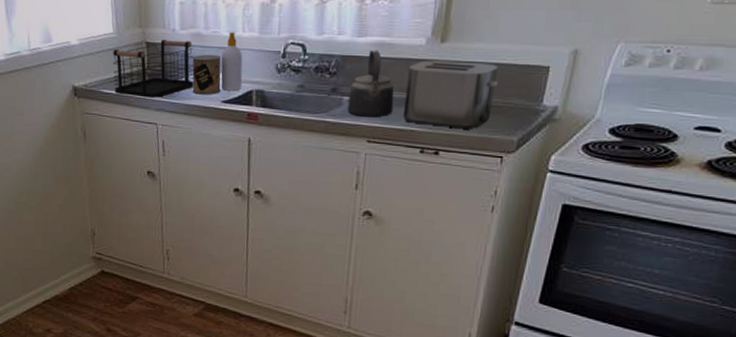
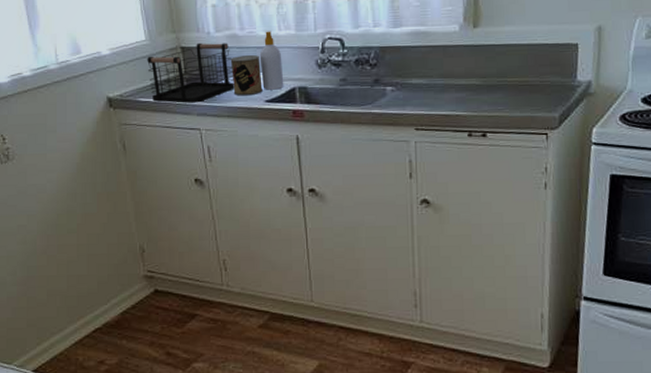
kettle: present [347,50,394,117] -> none [392,39,437,106]
toaster: present [402,60,499,130] -> none [445,44,533,110]

